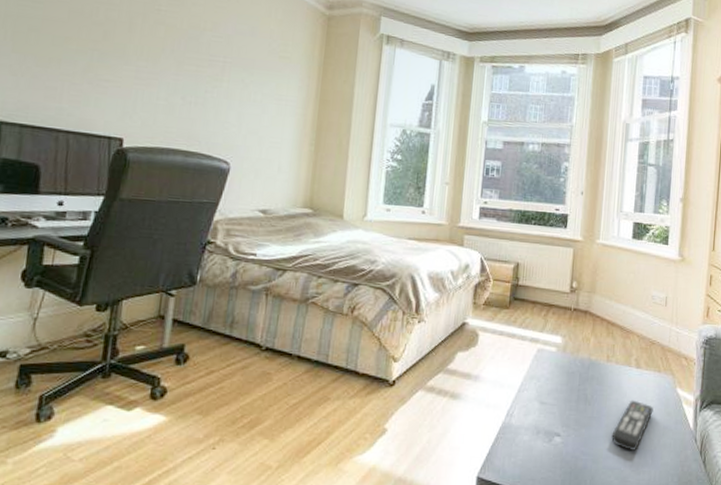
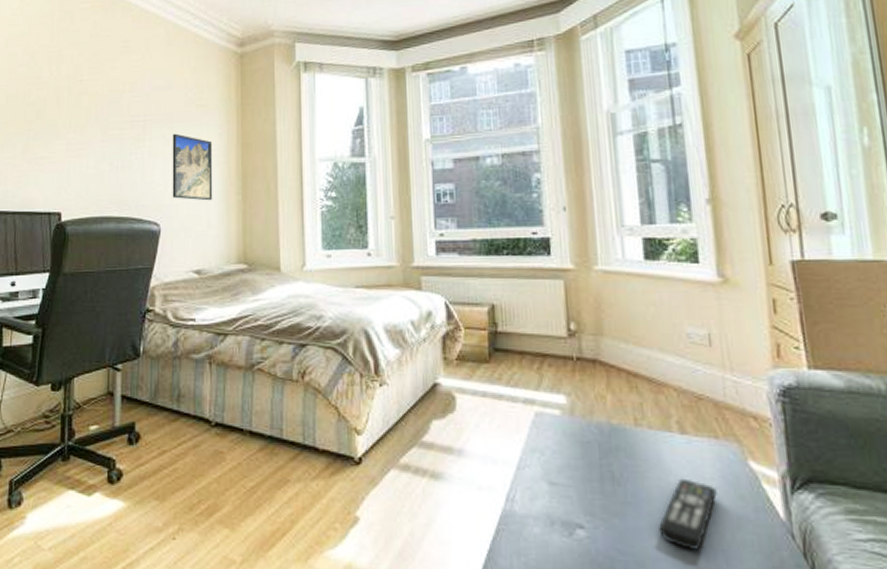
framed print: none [245,79,292,148] -> present [172,133,213,201]

